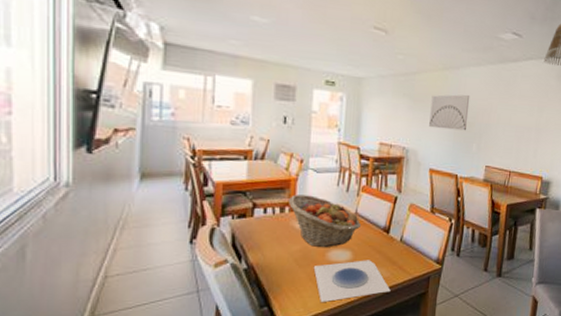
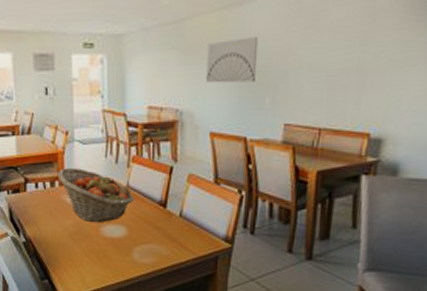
plate: present [313,260,391,302] -> none [88,236,172,278]

